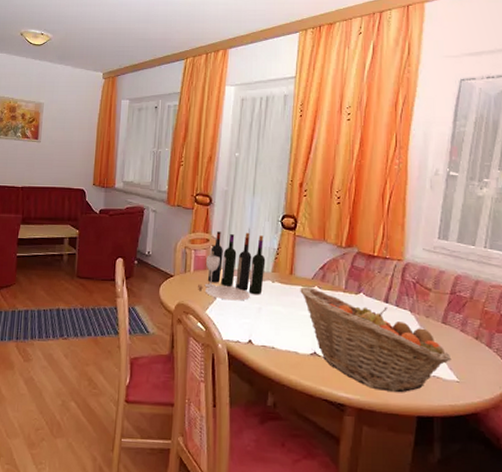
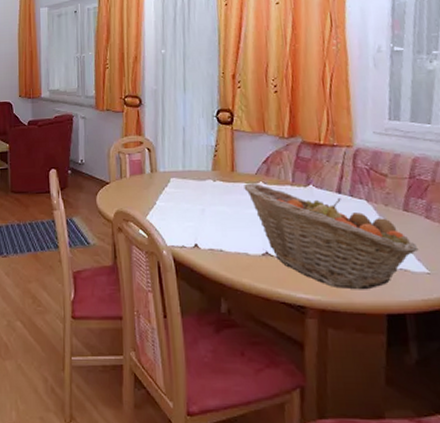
wine bottle: present [198,231,266,301] -> none [136,131,205,204]

